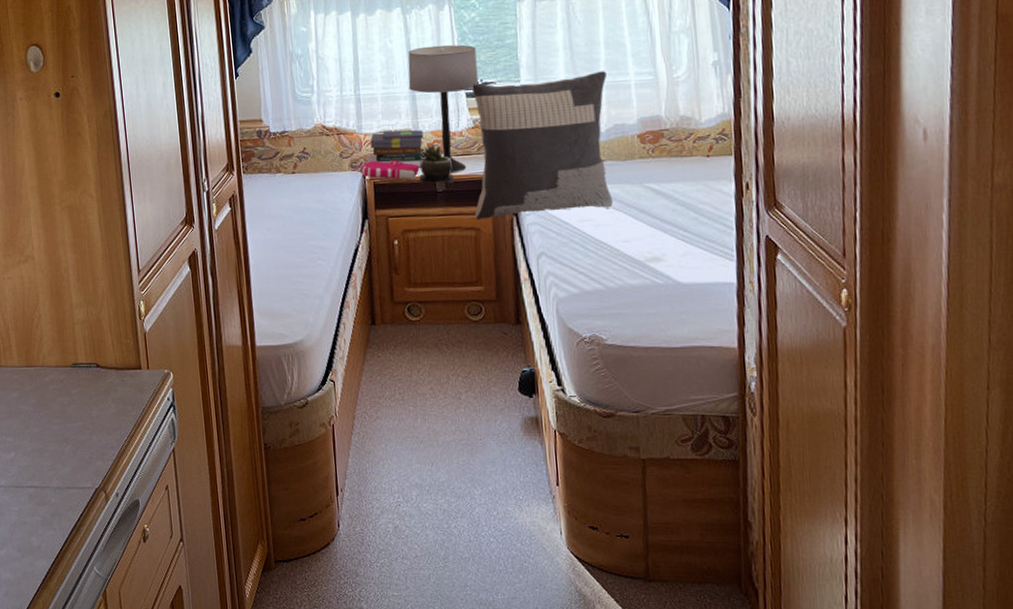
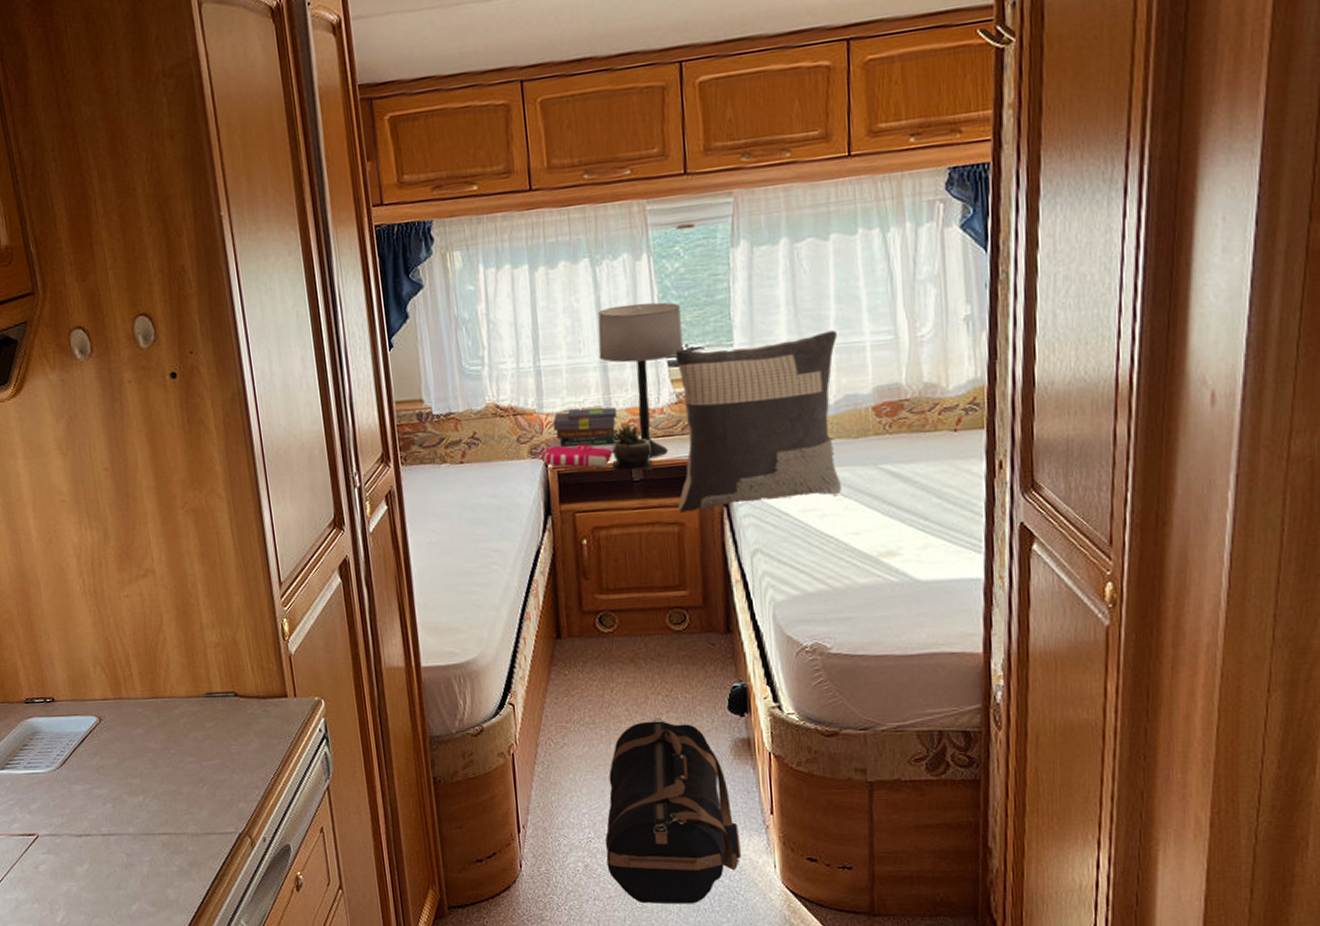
duffel bag: none [413,397,531,565] -> present [605,718,741,904]

